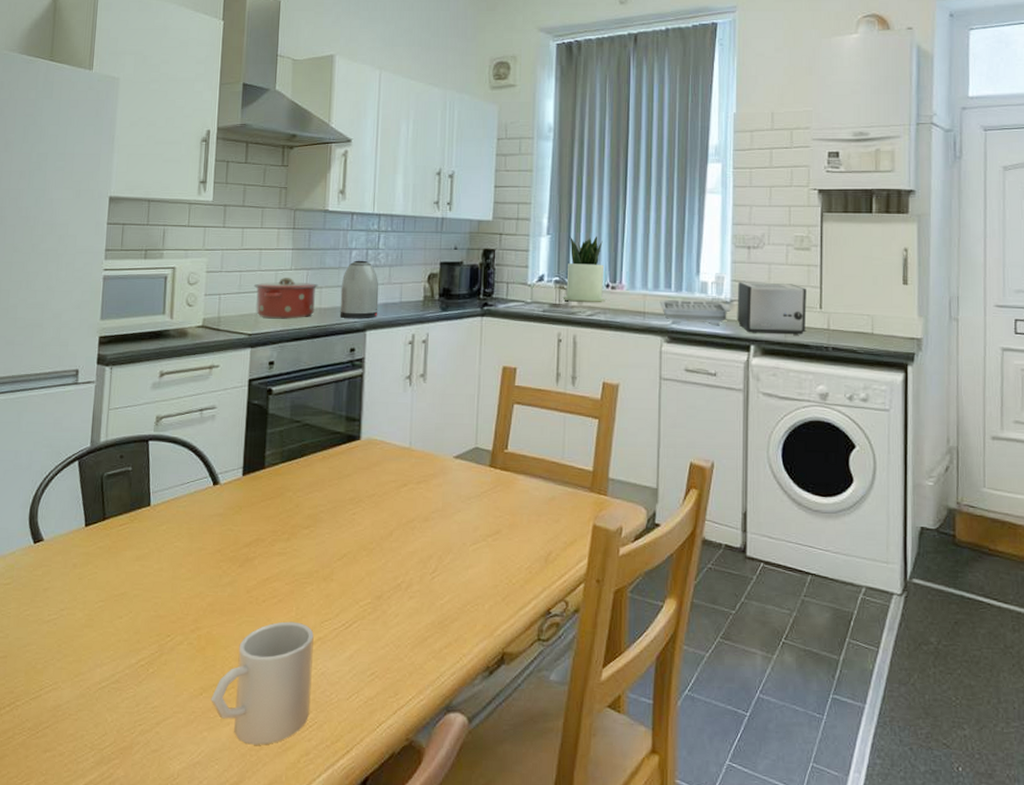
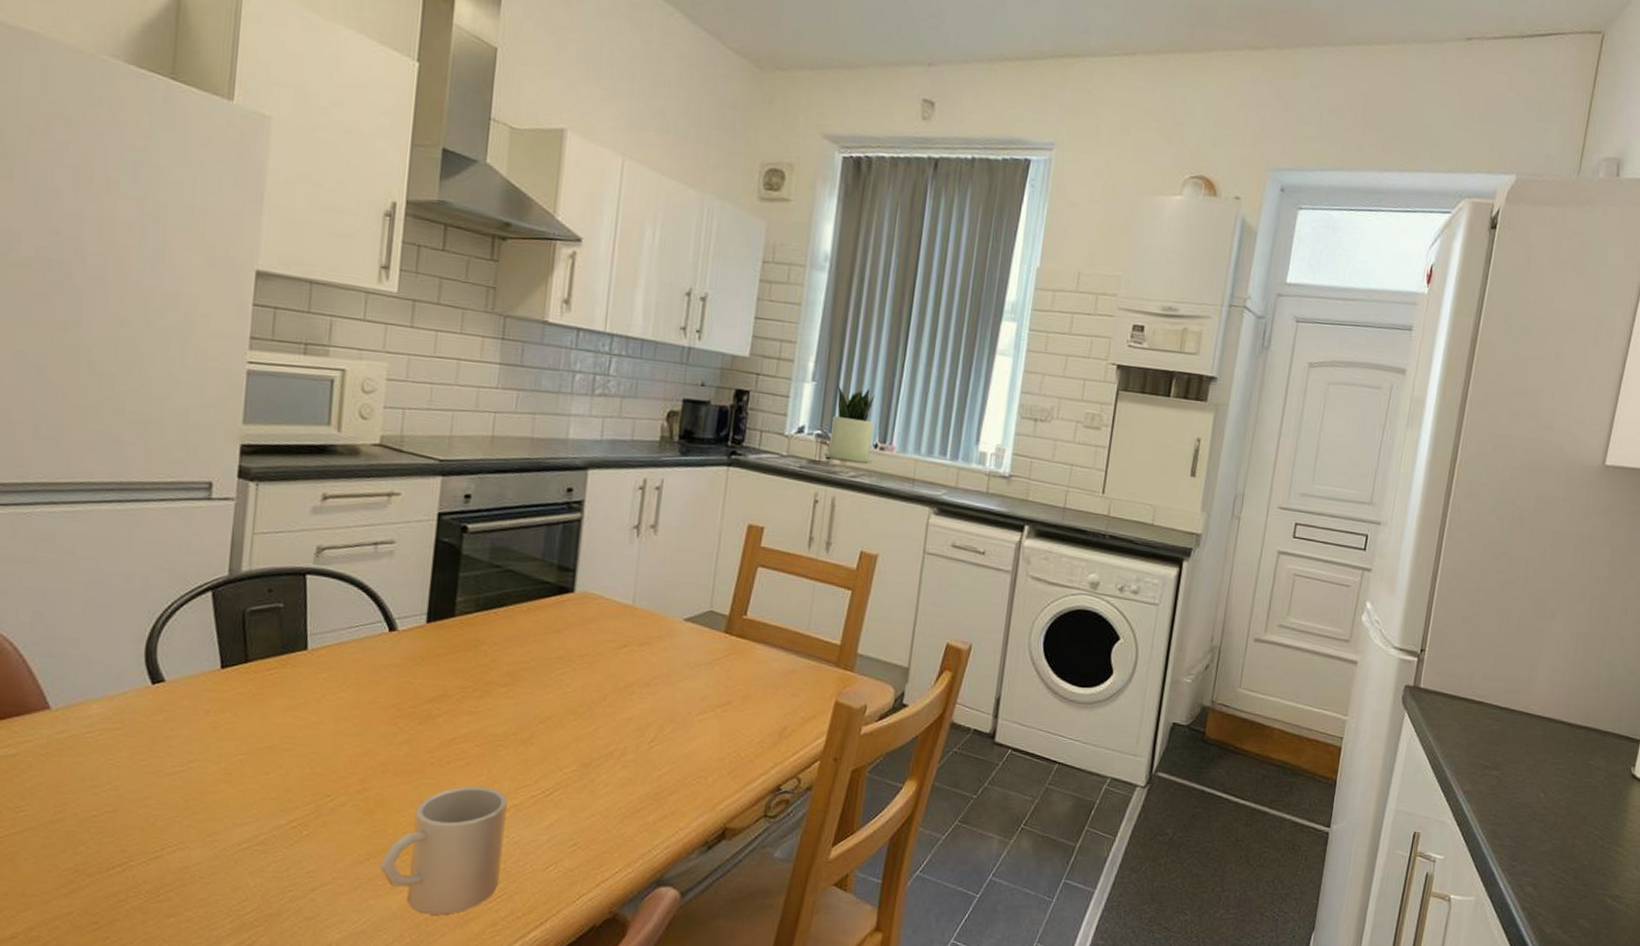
casserole: present [253,277,319,319] -> none [448,396,532,447]
kettle: present [339,260,379,319] -> none [556,385,607,456]
dish rack: present [659,300,731,326] -> none [932,467,1008,502]
toaster: present [737,282,807,335] -> none [1013,456,1091,520]

